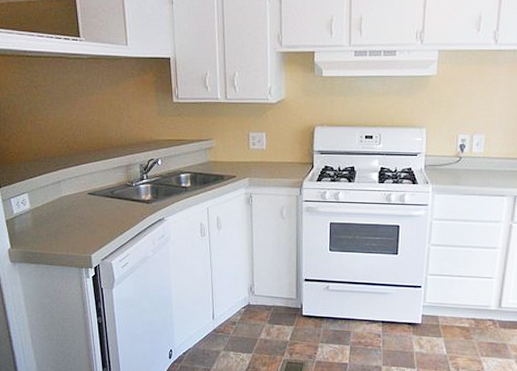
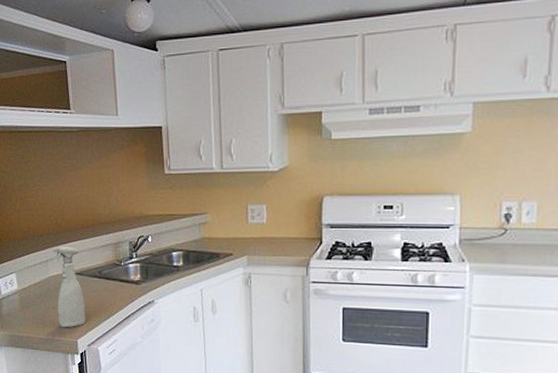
spray bottle: none [64,168,99,244] -> present [52,246,86,328]

